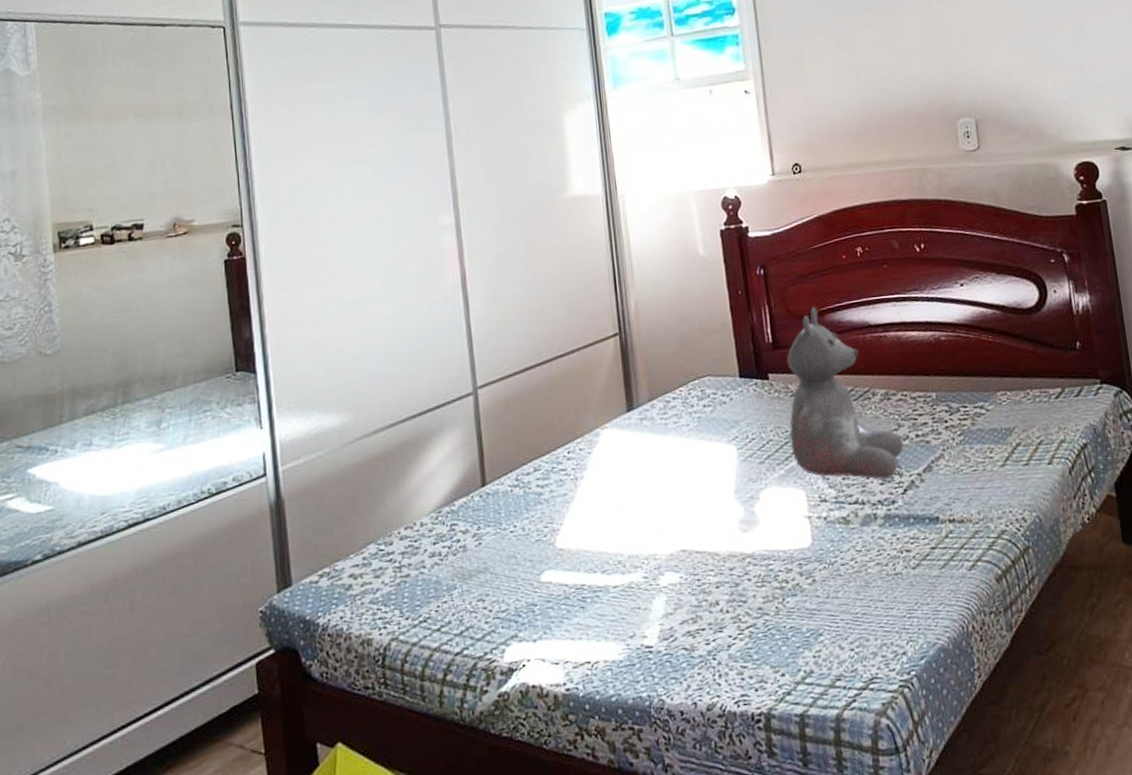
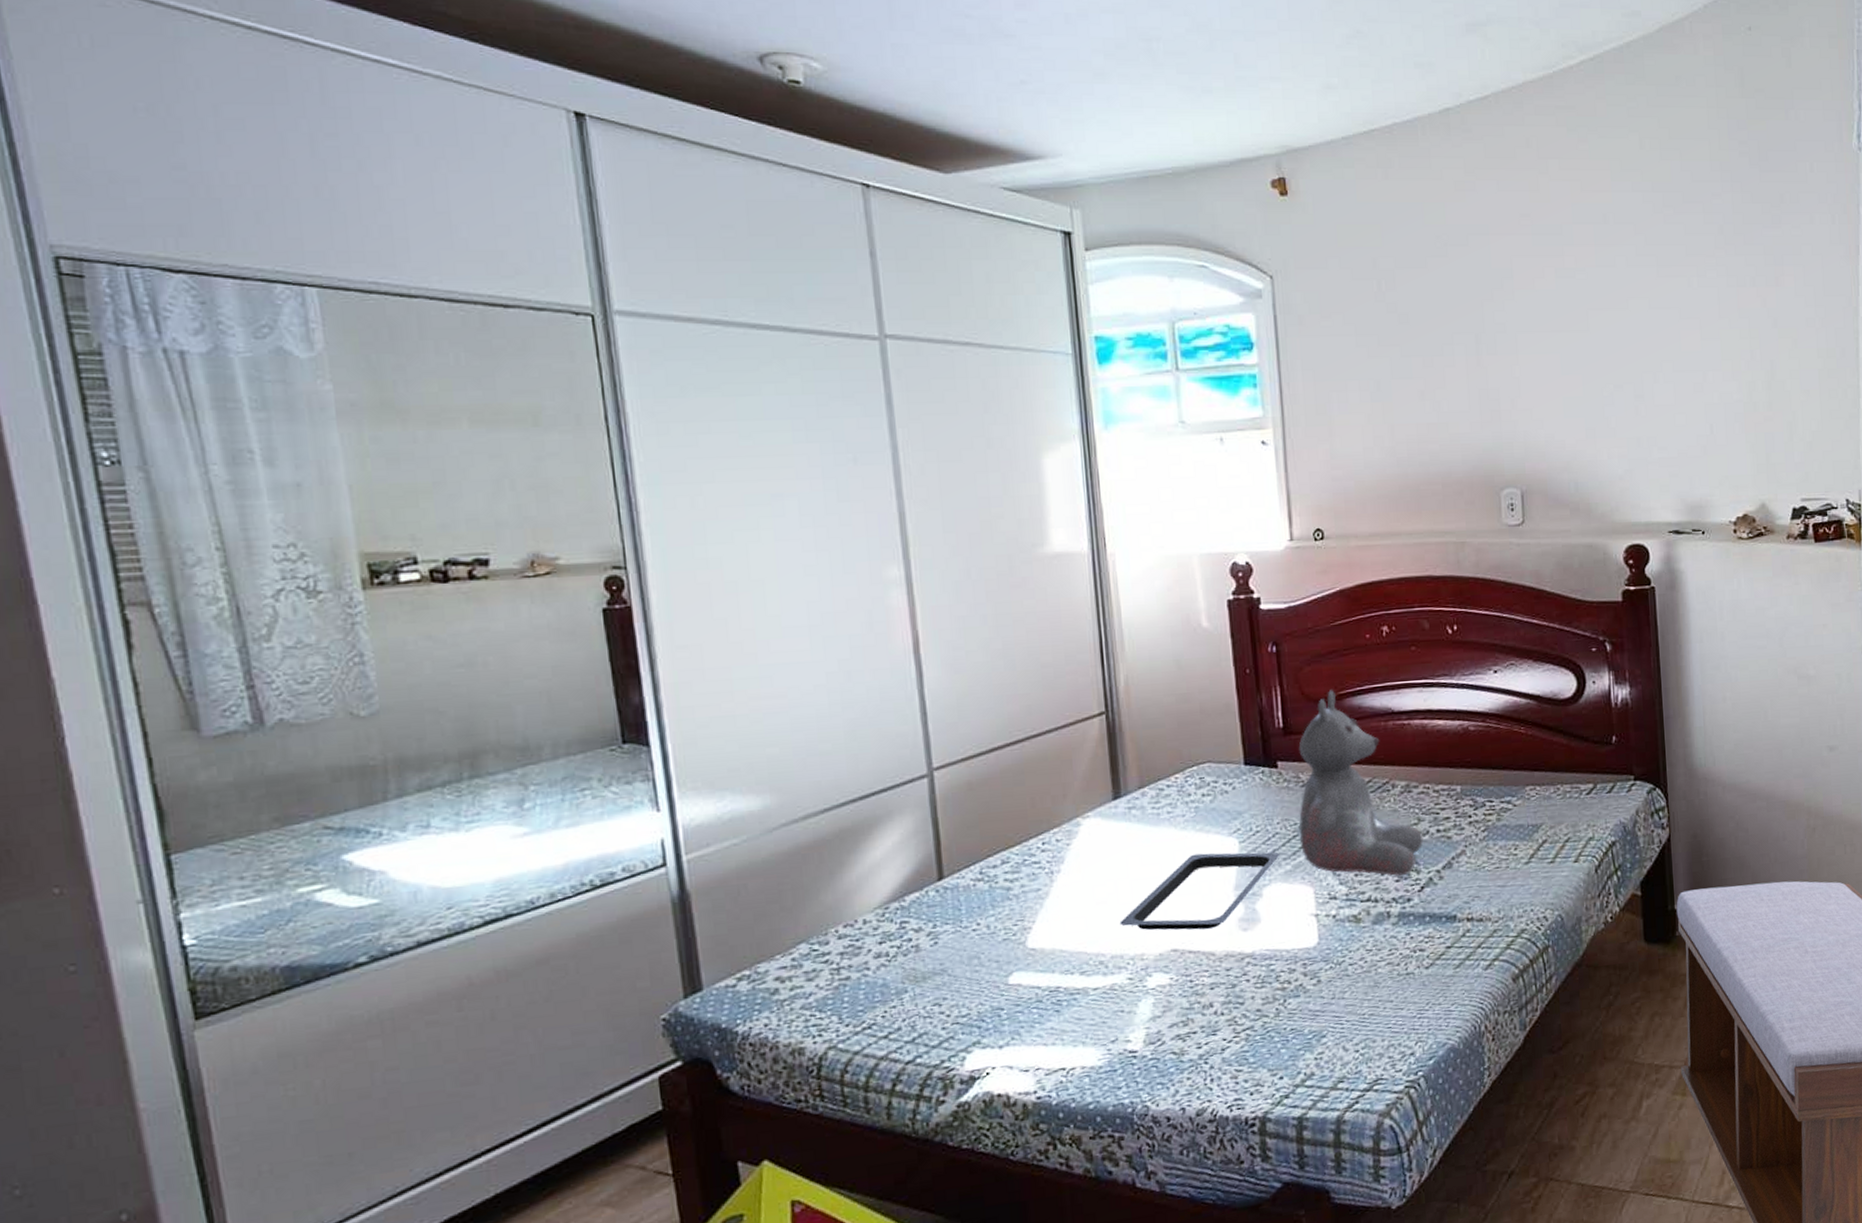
serving tray: none [635,458,773,532] -> present [1119,852,1279,930]

